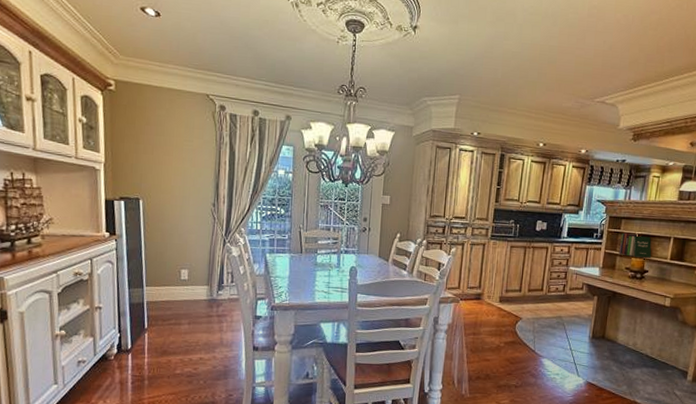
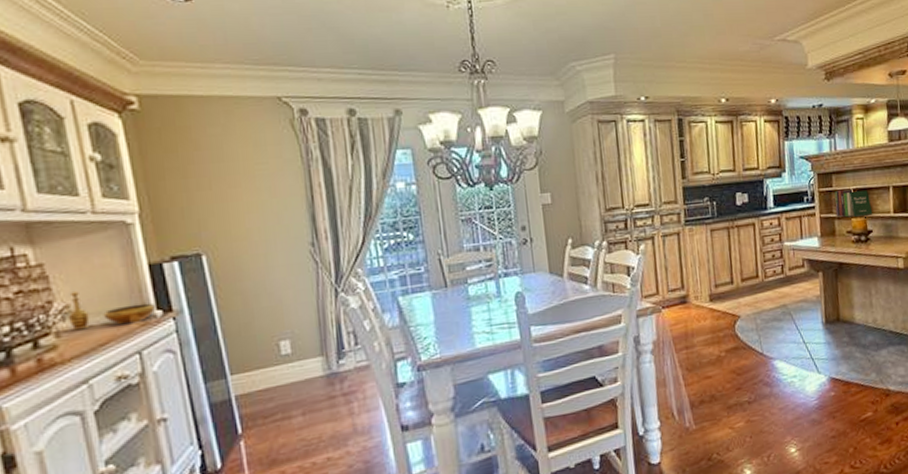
decorative bowl: none [51,210,106,238] -> present [69,291,157,331]

